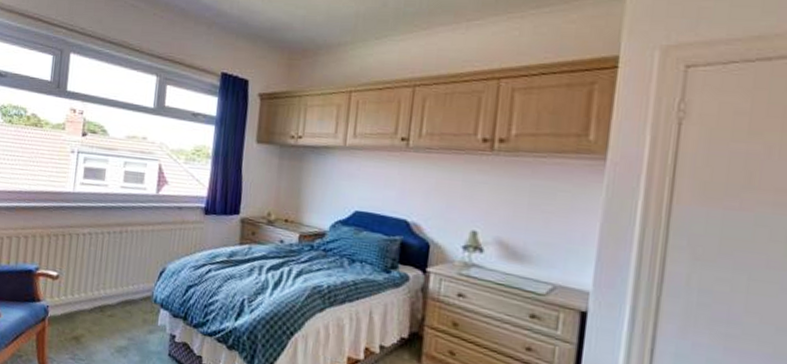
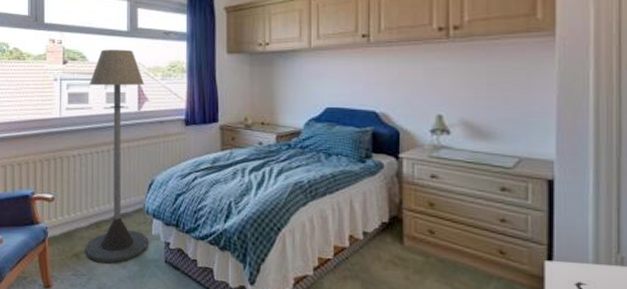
floor lamp: none [85,125,166,351] -> present [85,49,149,263]

